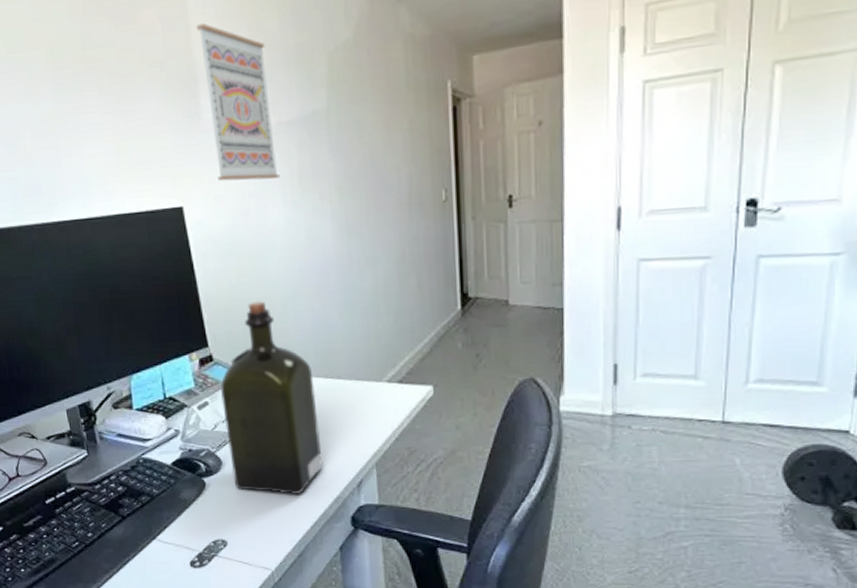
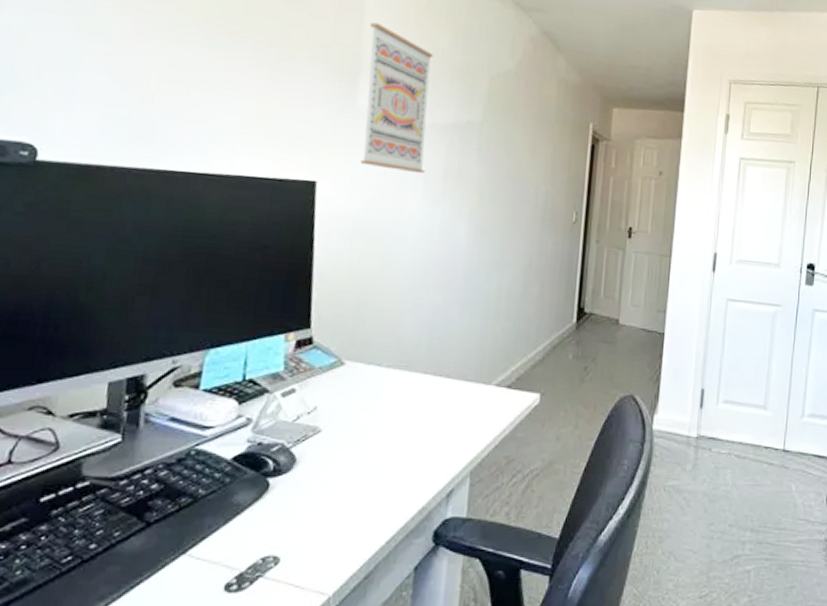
liquor: present [220,301,323,494] -> none [305,287,421,502]

